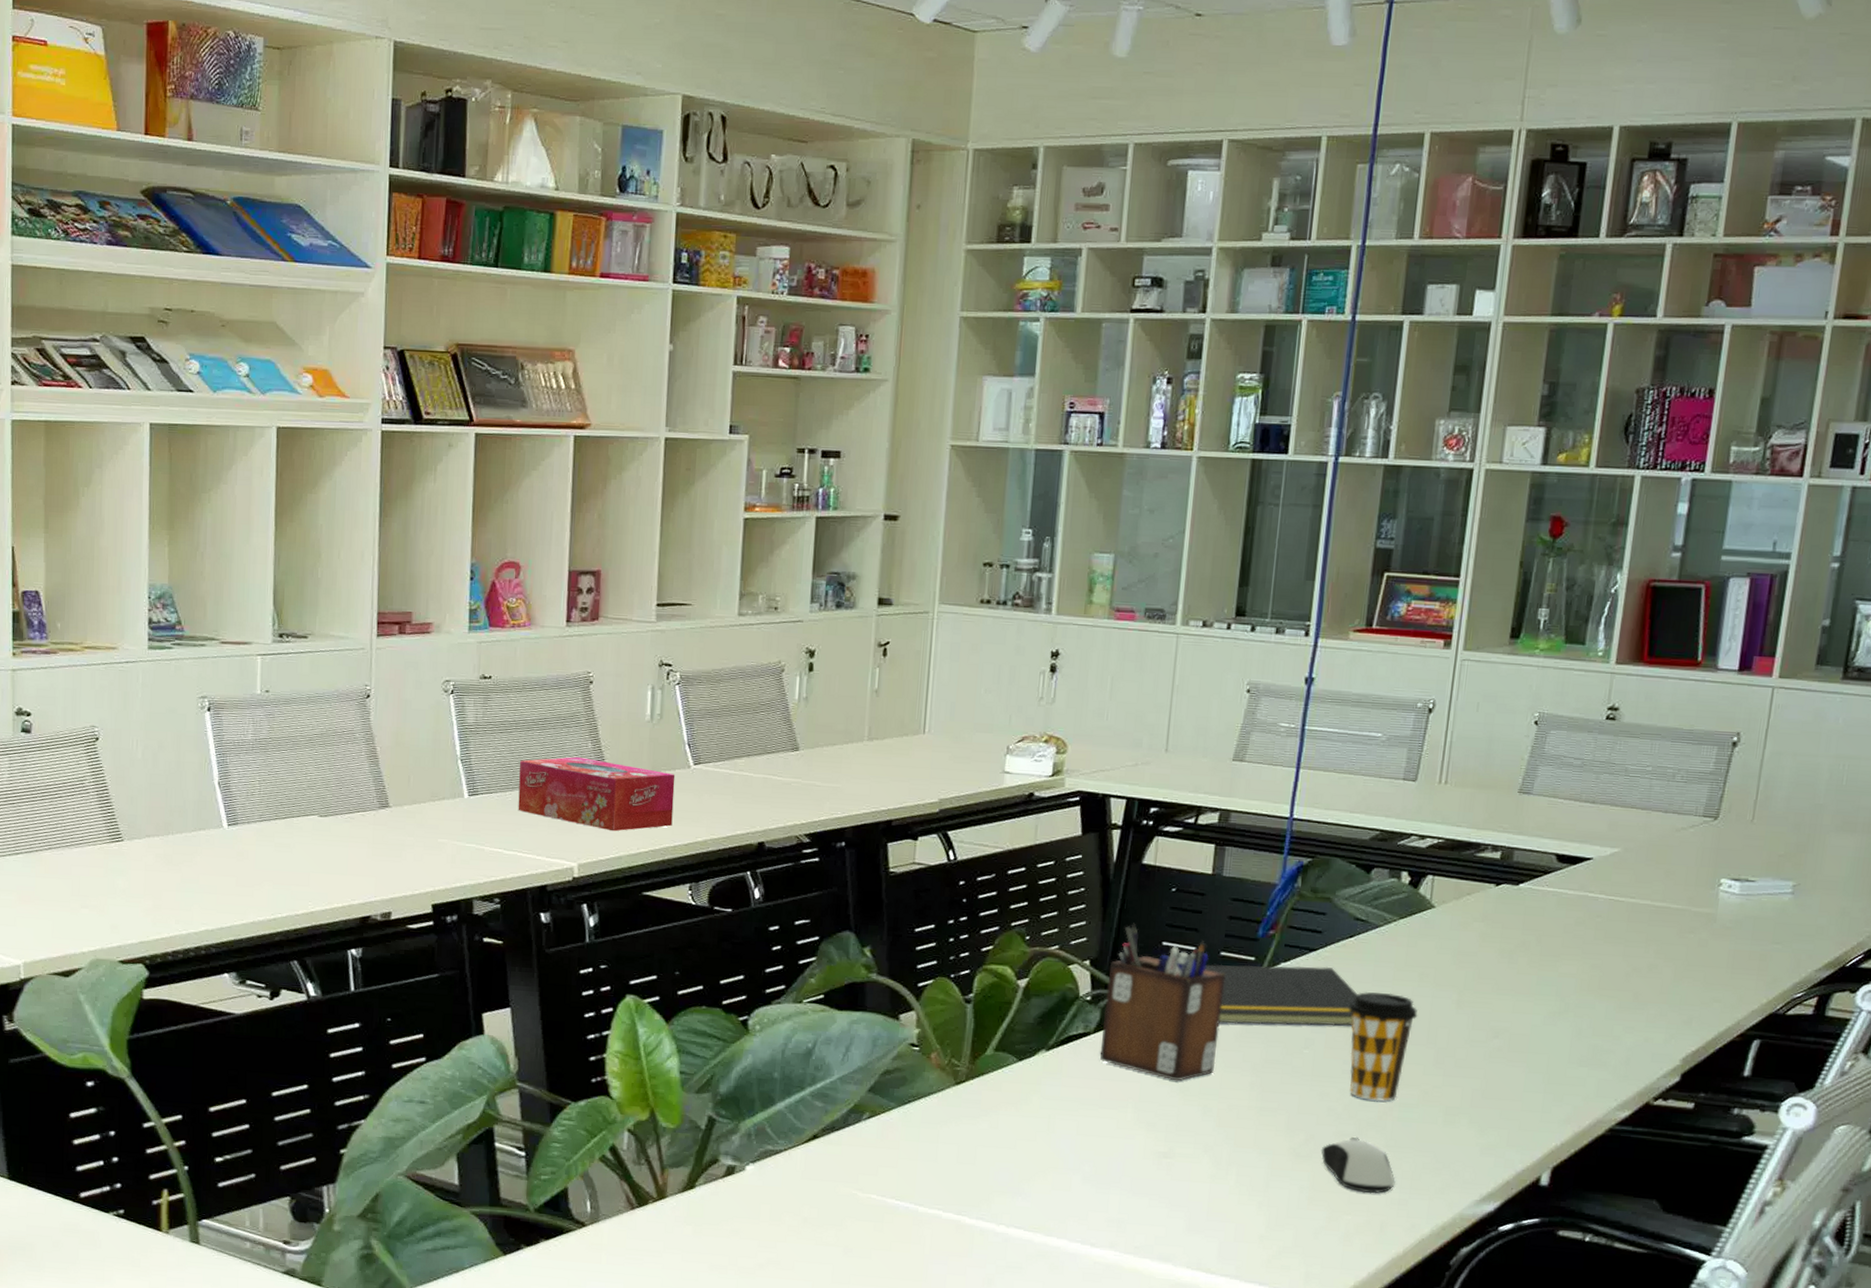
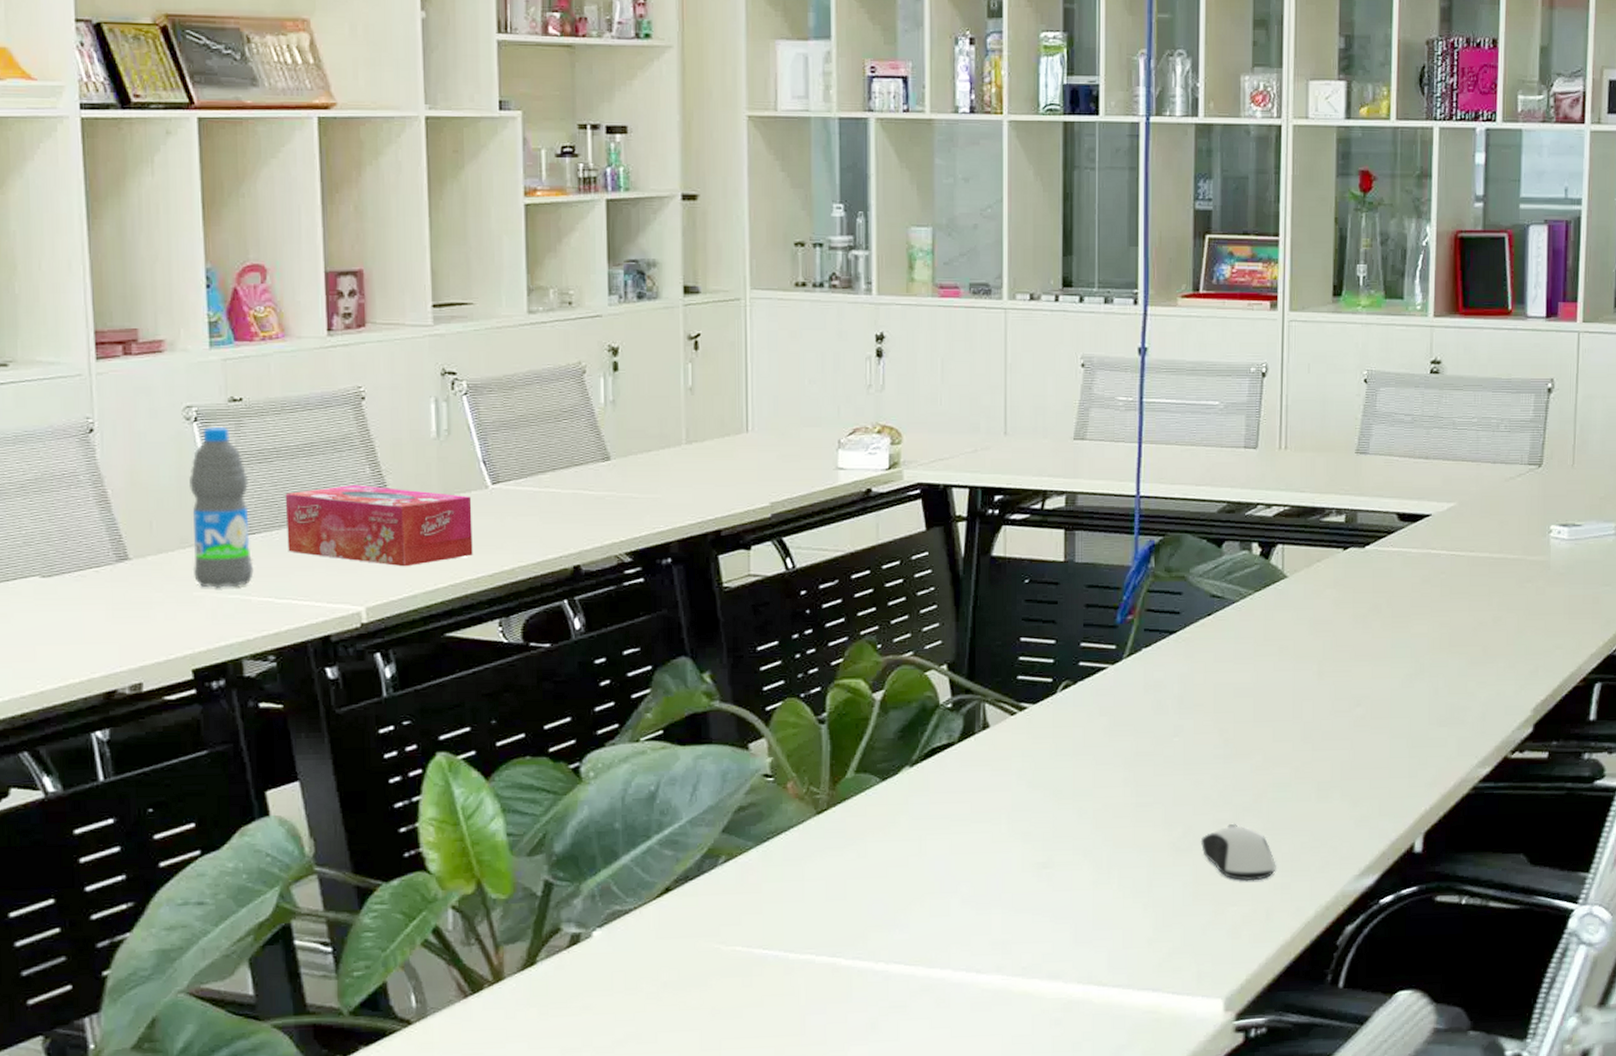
water bottle: none [439,699,490,838] -> present [189,427,254,589]
desk organizer: present [1099,923,1226,1082] -> none [966,620,1088,785]
notepad: present [1204,964,1358,1026] -> none [1065,648,1221,718]
coffee cup: present [1349,992,1418,1102] -> none [1214,669,1282,785]

